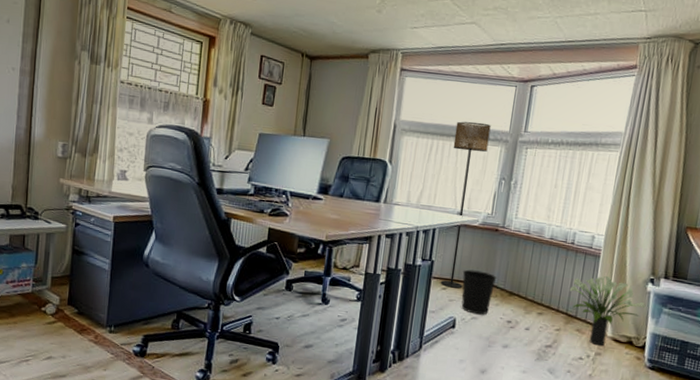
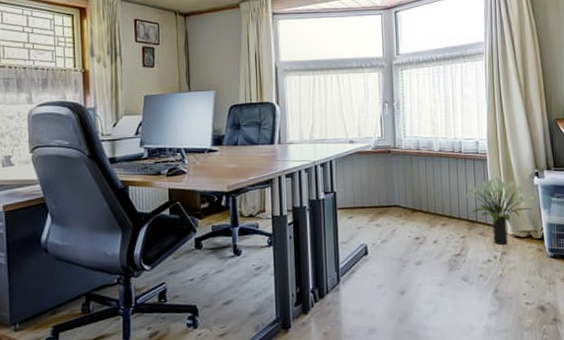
floor lamp: present [440,121,491,289] -> none [333,52,368,216]
wastebasket: present [461,269,497,315] -> none [365,193,398,237]

